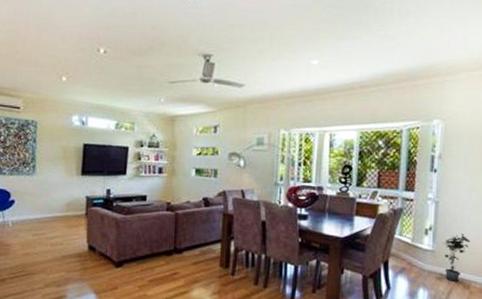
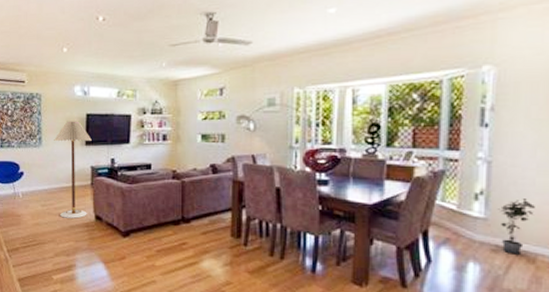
floor lamp: none [49,150,88,249] -> present [54,121,92,219]

